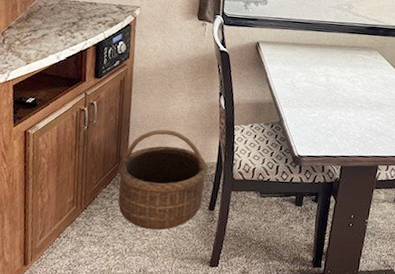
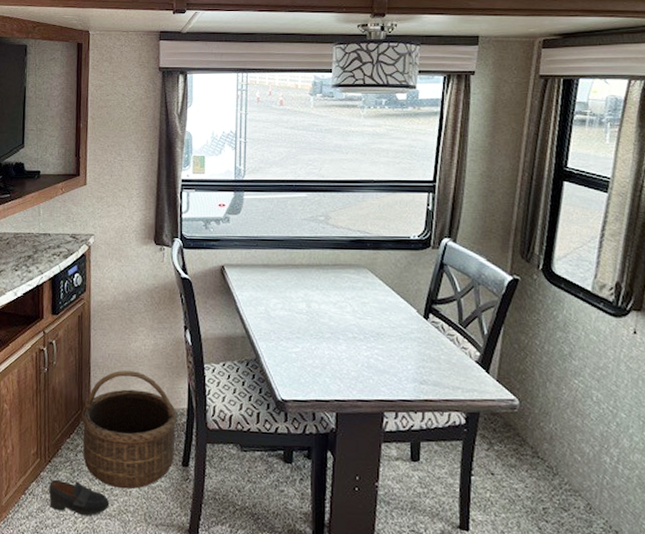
shoe: none [83,224,141,254] -> present [49,480,110,516]

